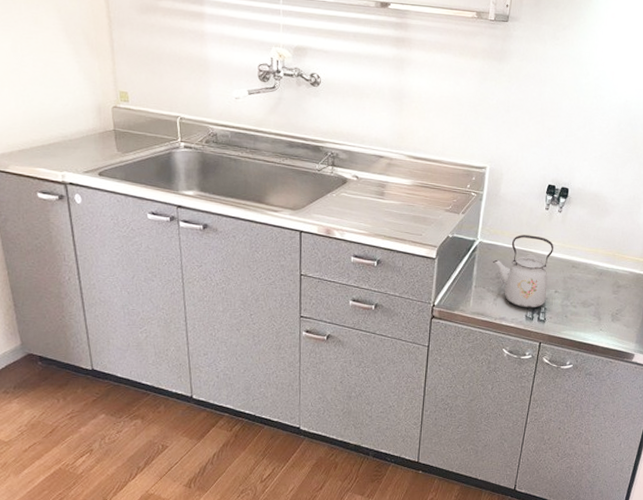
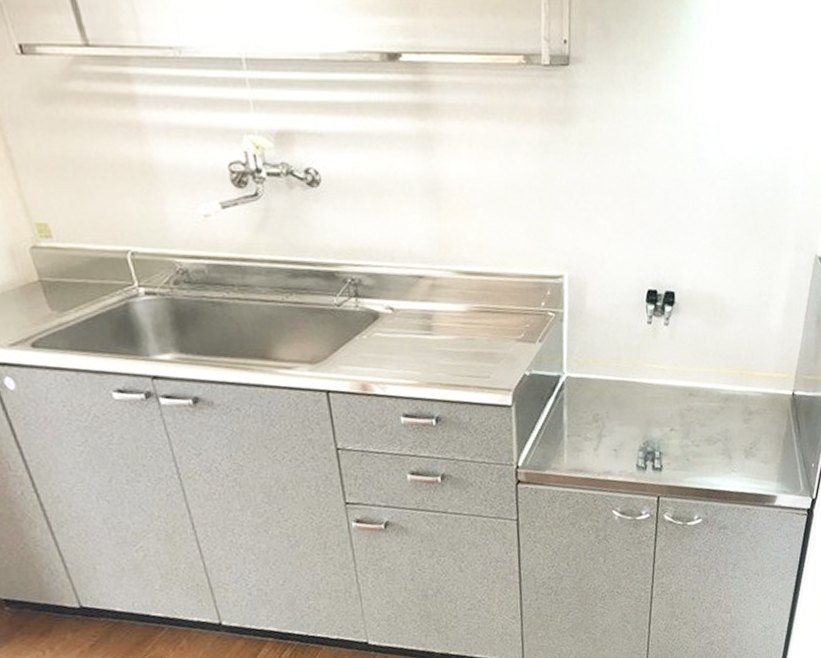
kettle: present [492,235,554,308] -> none [586,360,664,456]

